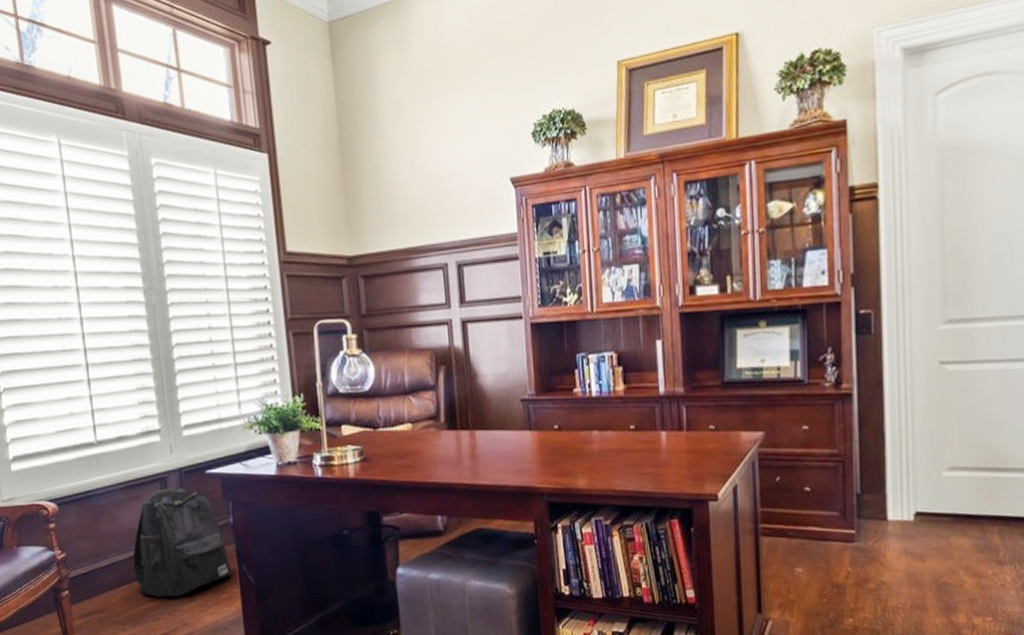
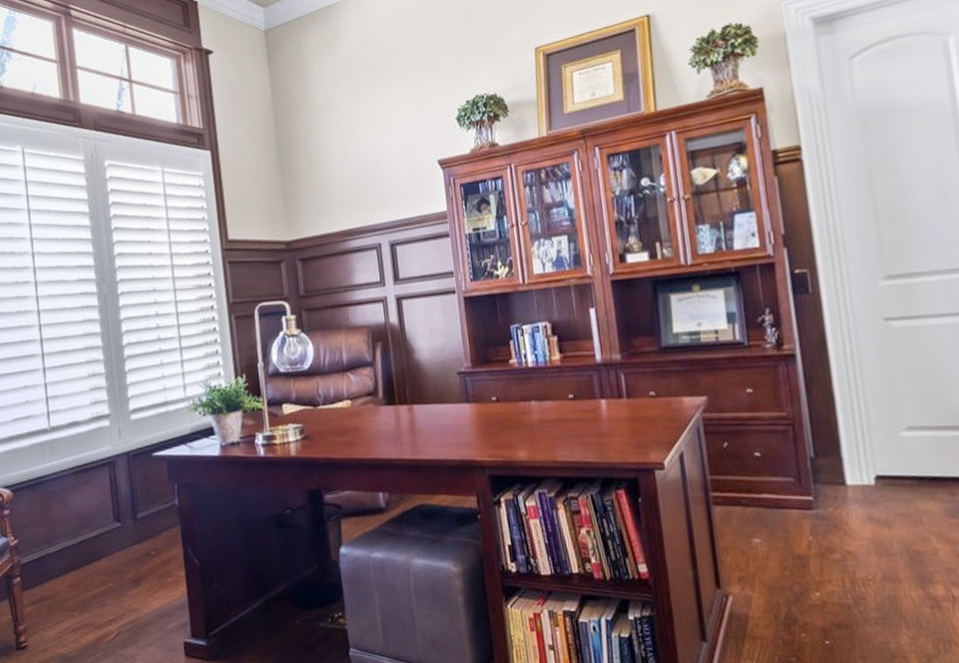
backpack: present [133,488,232,598] -> none [82,471,177,583]

